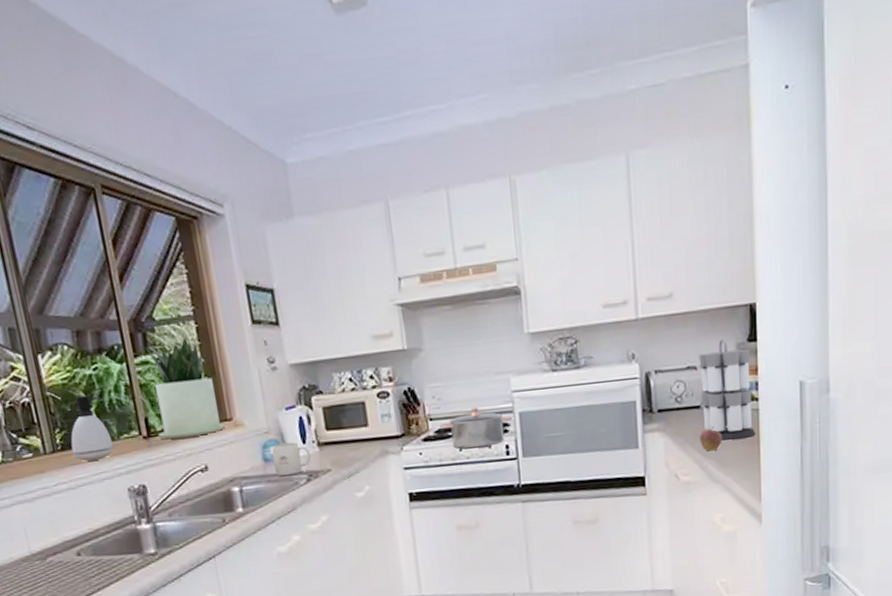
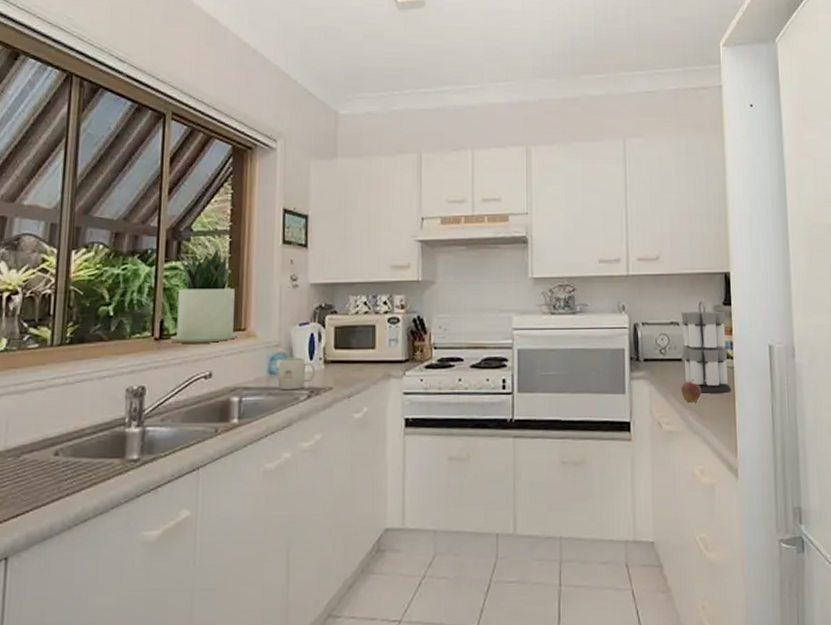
soap dispenser: present [70,395,114,462] -> none [80,293,123,357]
cooking pot: present [439,408,513,449] -> none [443,341,511,380]

